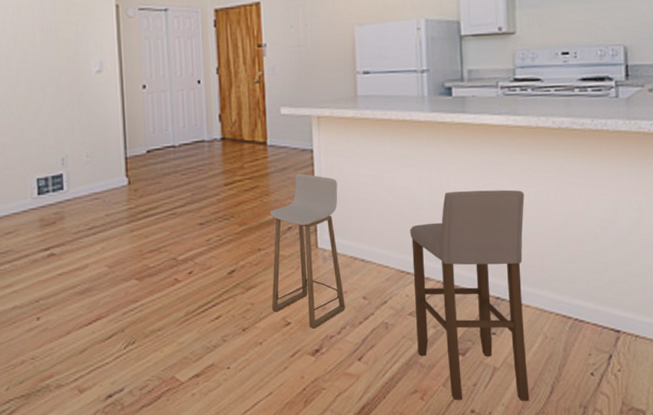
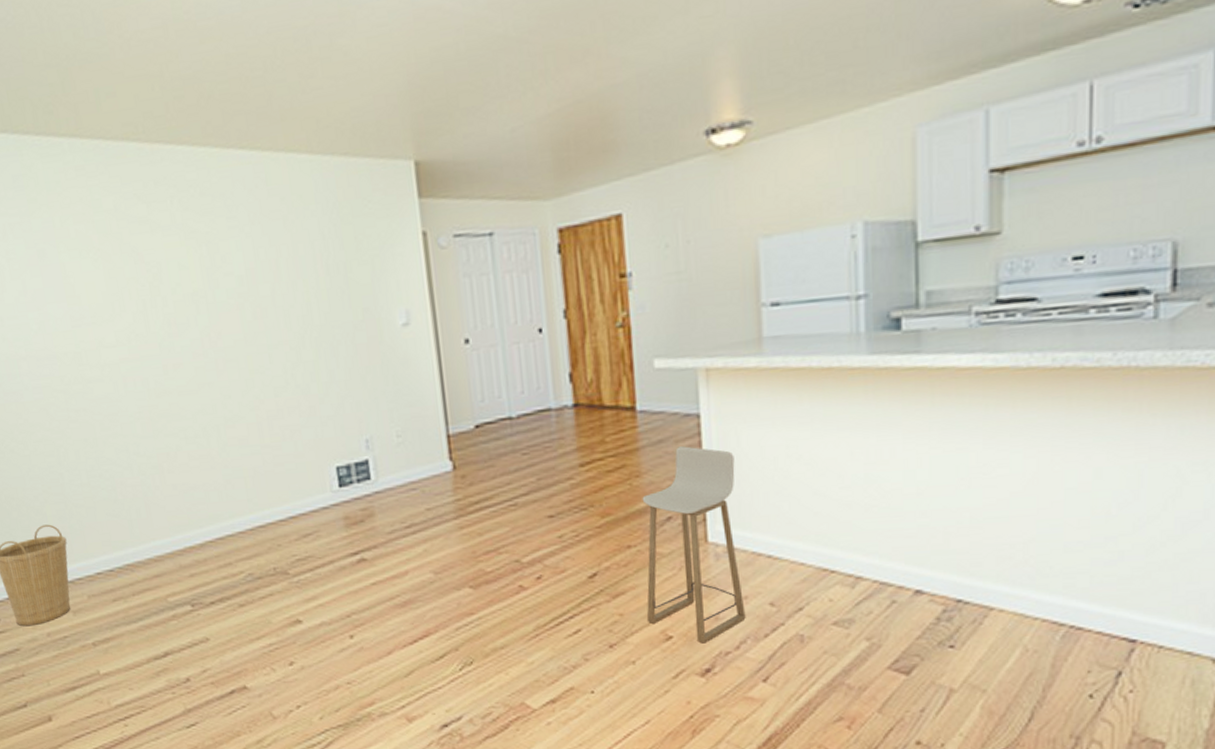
bar stool: present [410,190,530,401] -> none [836,456,1004,730]

